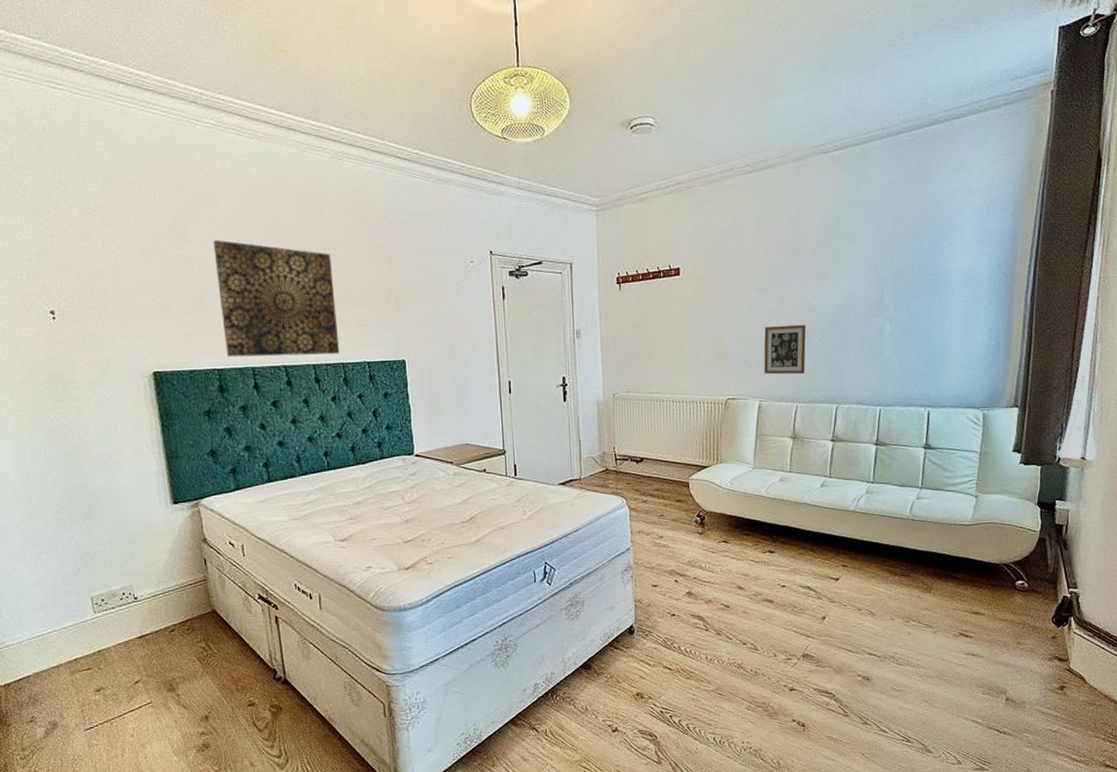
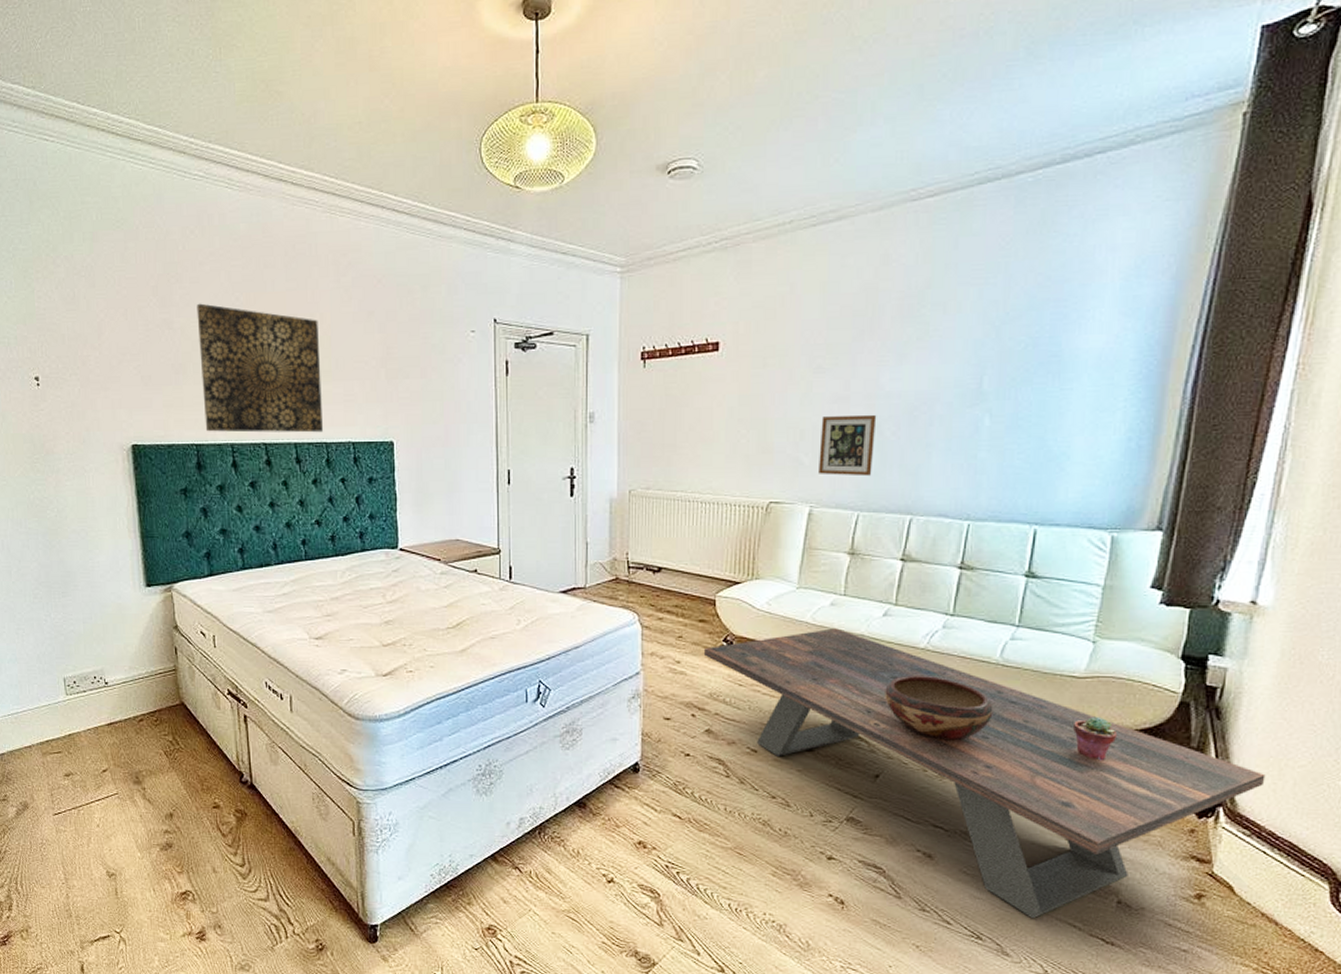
coffee table: none [681,499,1100,721] -> present [703,628,1266,919]
decorative bowl: none [826,533,908,584] -> present [885,676,993,741]
potted succulent: none [966,554,997,589] -> present [1073,716,1118,761]

